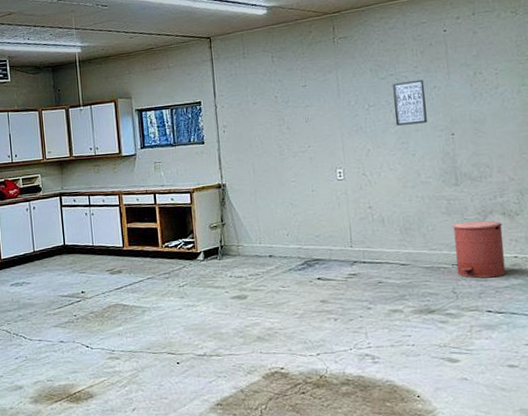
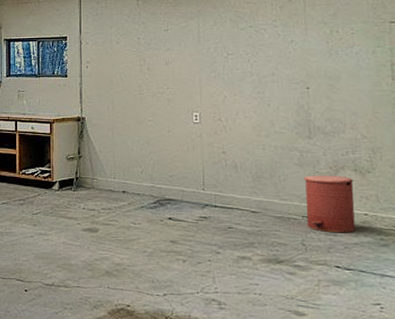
wall art: present [392,79,427,126] -> none [251,33,284,75]

